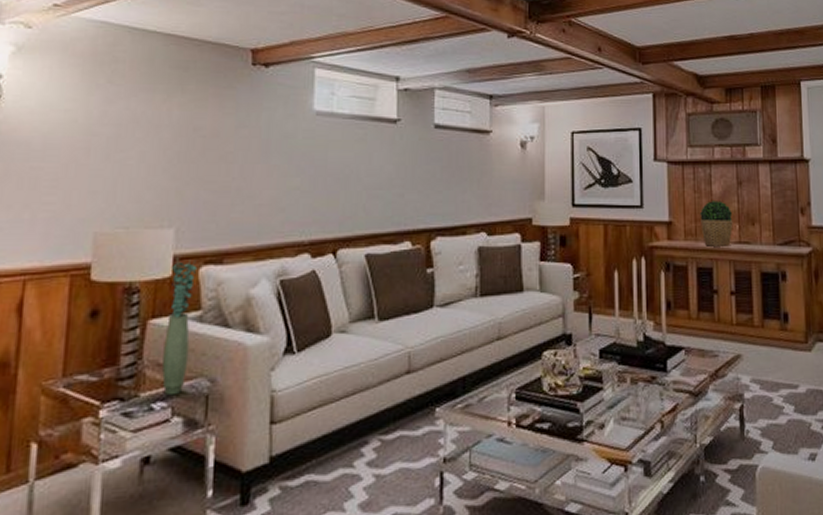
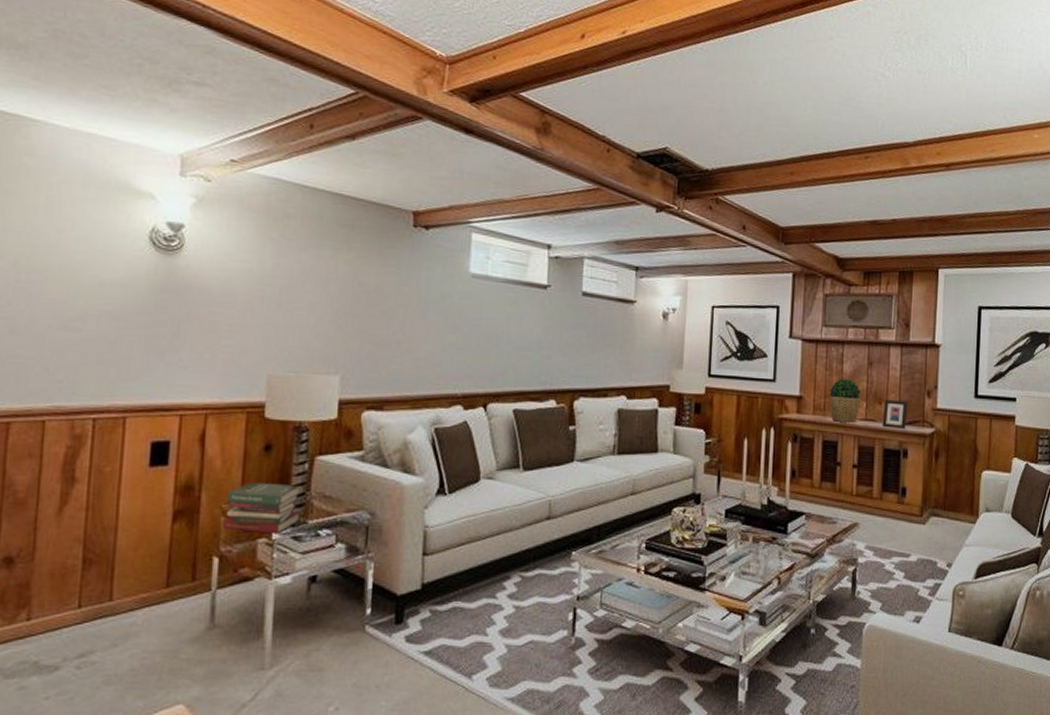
books: none [42,353,130,412] -> present [222,482,299,534]
vase: present [162,256,198,396] -> none [327,401,360,525]
picture frame: none [757,219,783,251] -> present [882,399,909,430]

